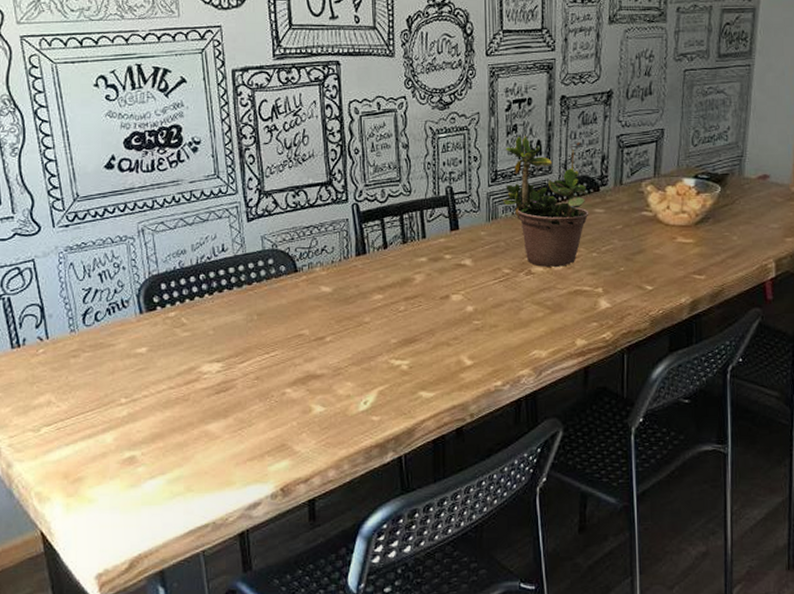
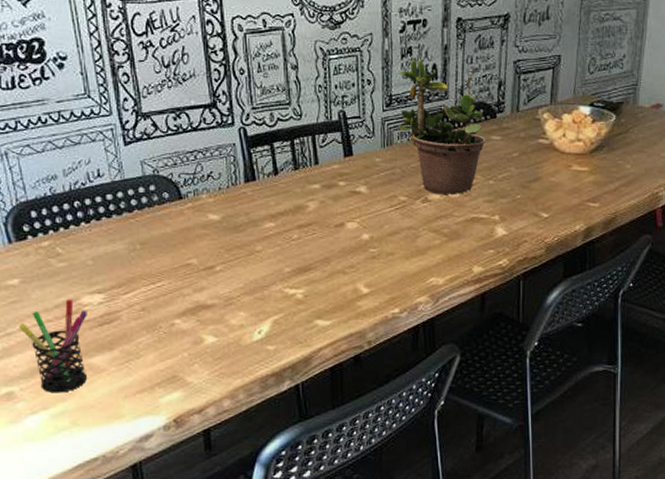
pen holder: none [144,368,206,459] -> present [19,300,88,393]

